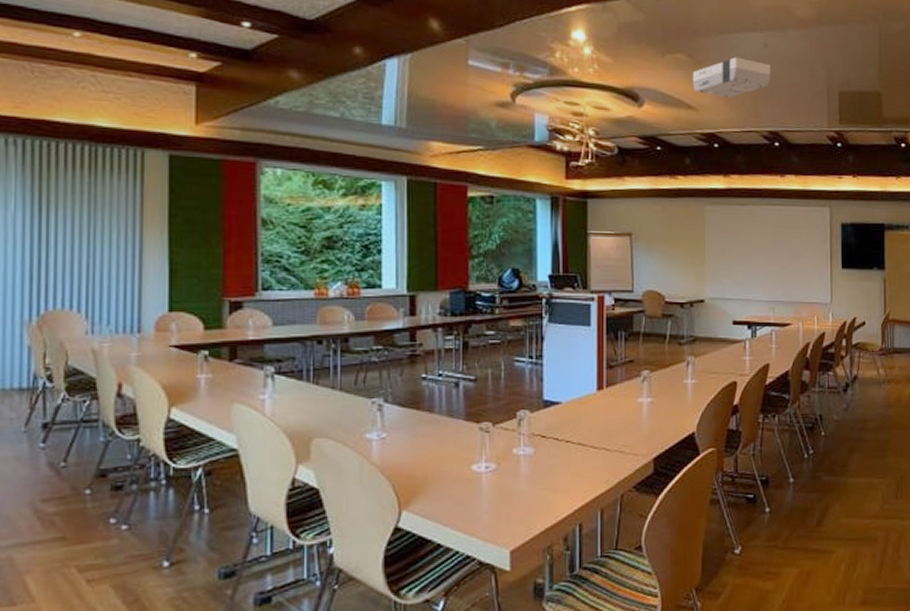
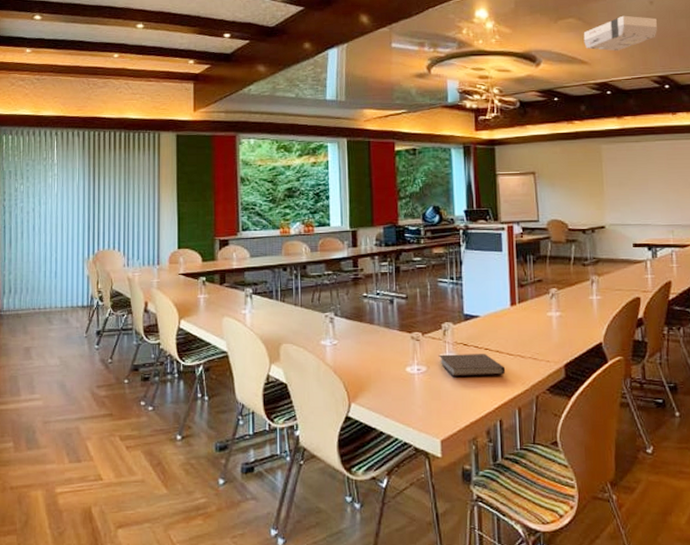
notebook: none [511,447,589,475] -> present [438,354,506,377]

